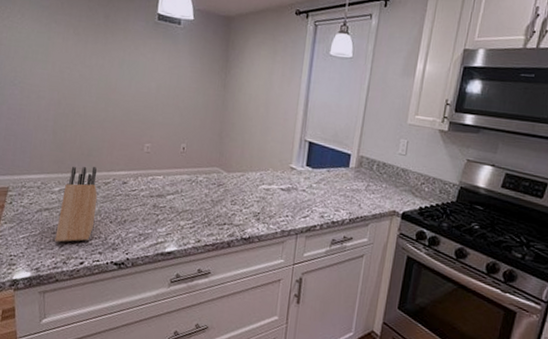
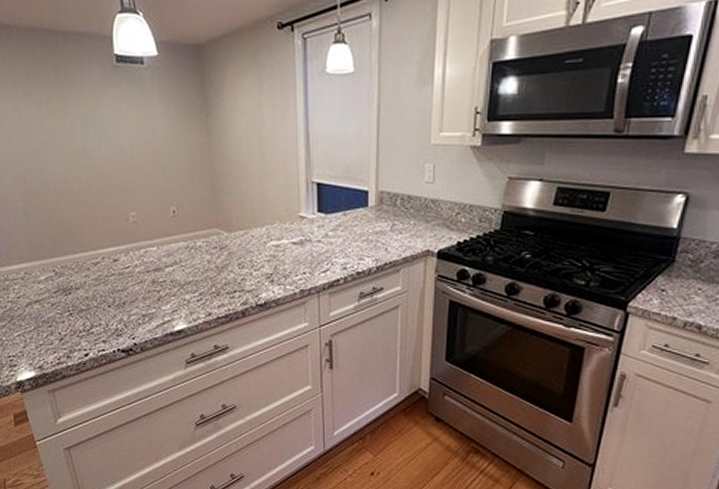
knife block: present [55,167,98,243] -> none [50,247,92,336]

